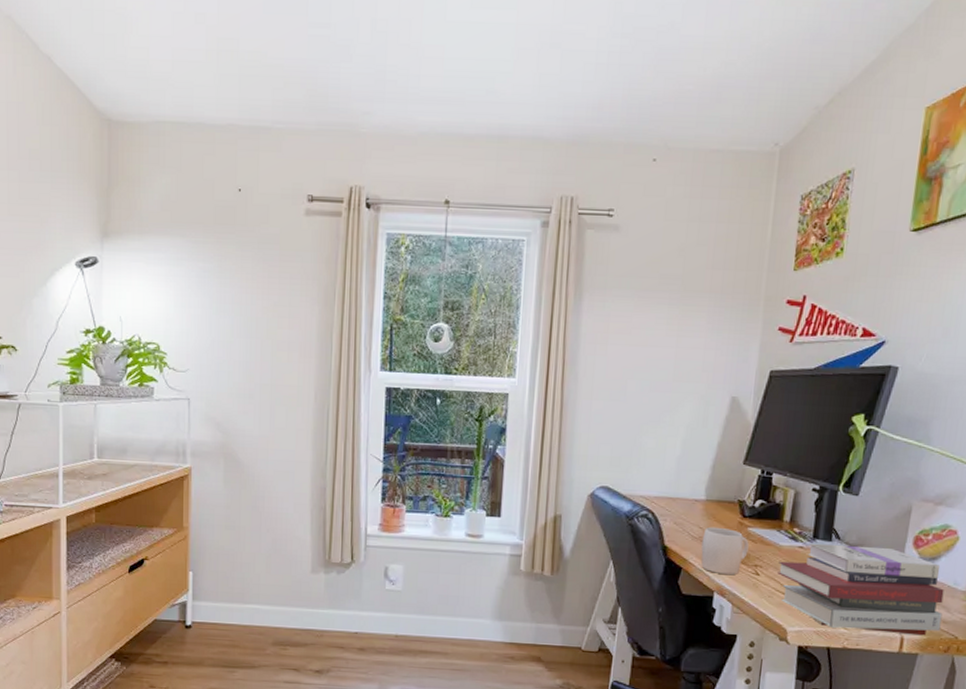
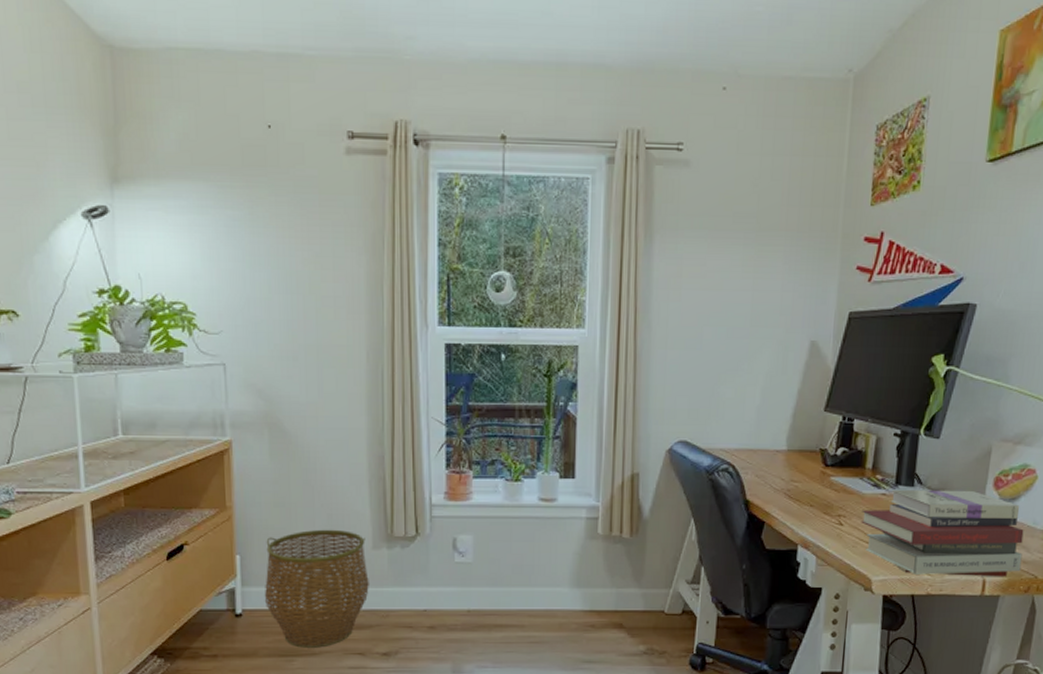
basket: none [212,552,308,662] -> present [264,529,370,648]
mug: present [700,526,749,575] -> none [783,477,832,527]

